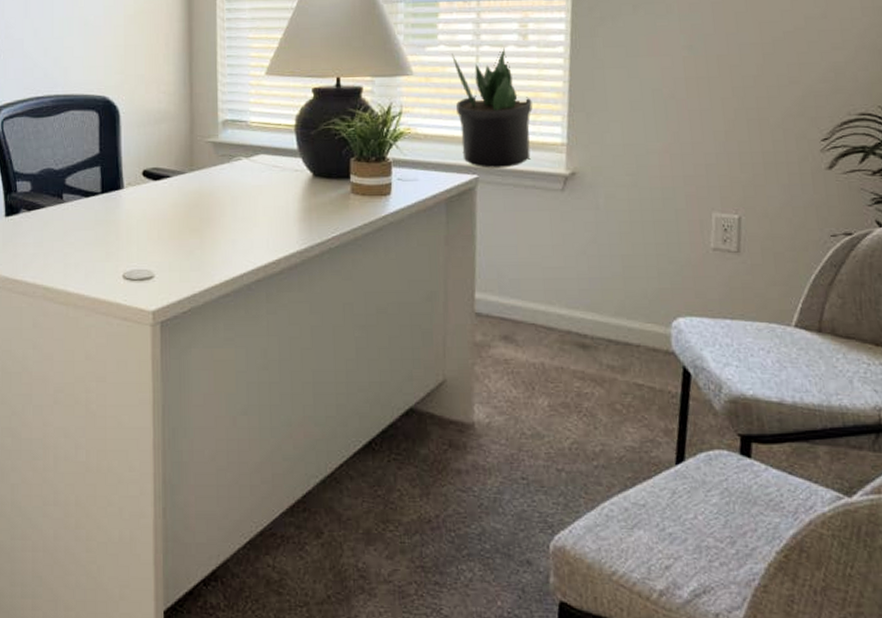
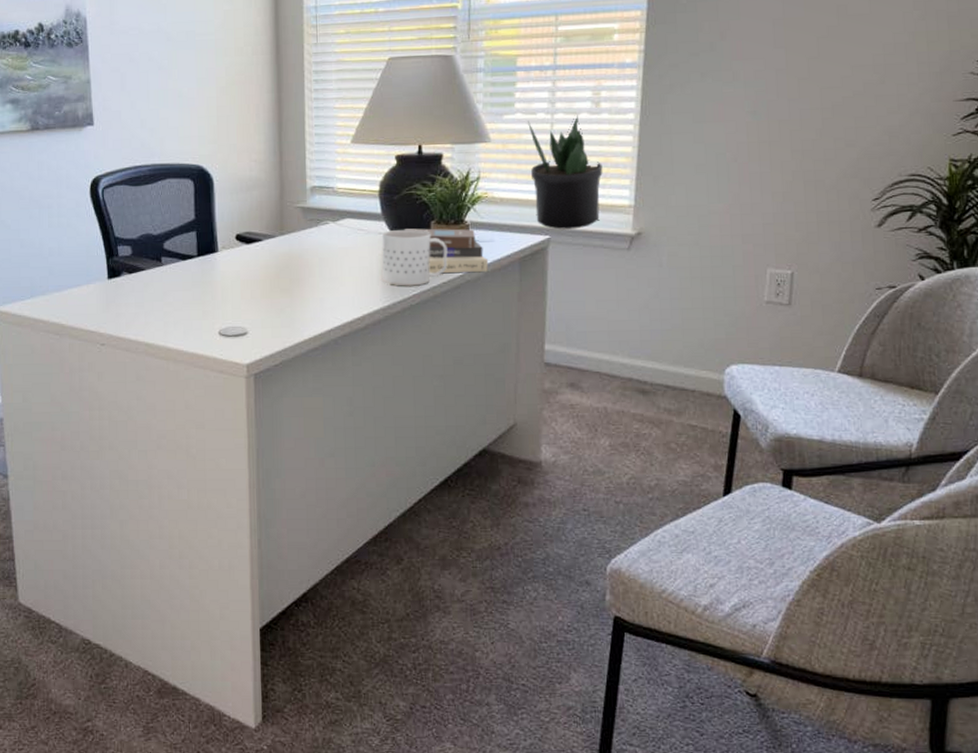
mug: none [298,166,369,228] -> present [381,229,448,286]
books: none [323,165,413,215] -> present [405,228,489,274]

